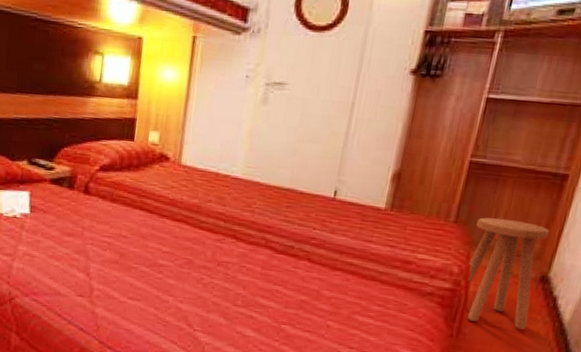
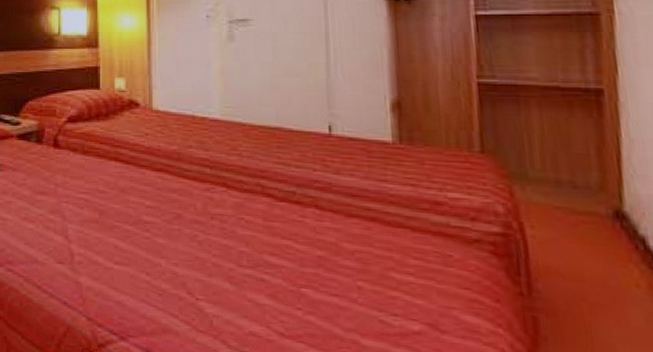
stool: present [467,217,550,330] -> none [508,144,620,282]

